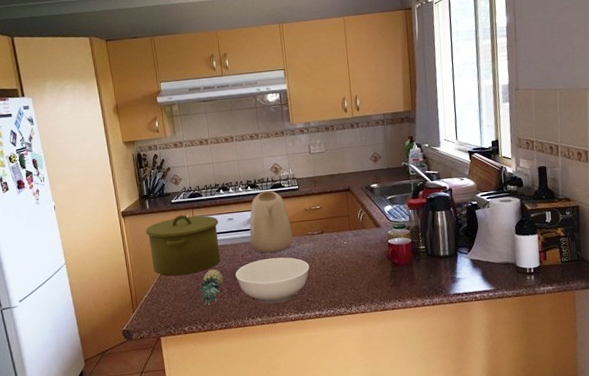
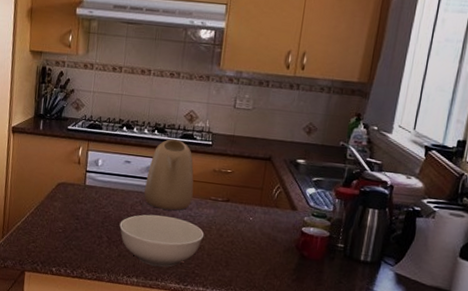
cooking pot: present [145,215,221,276] -> none [33,144,115,212]
fruit: present [198,269,224,305] -> none [76,212,106,250]

